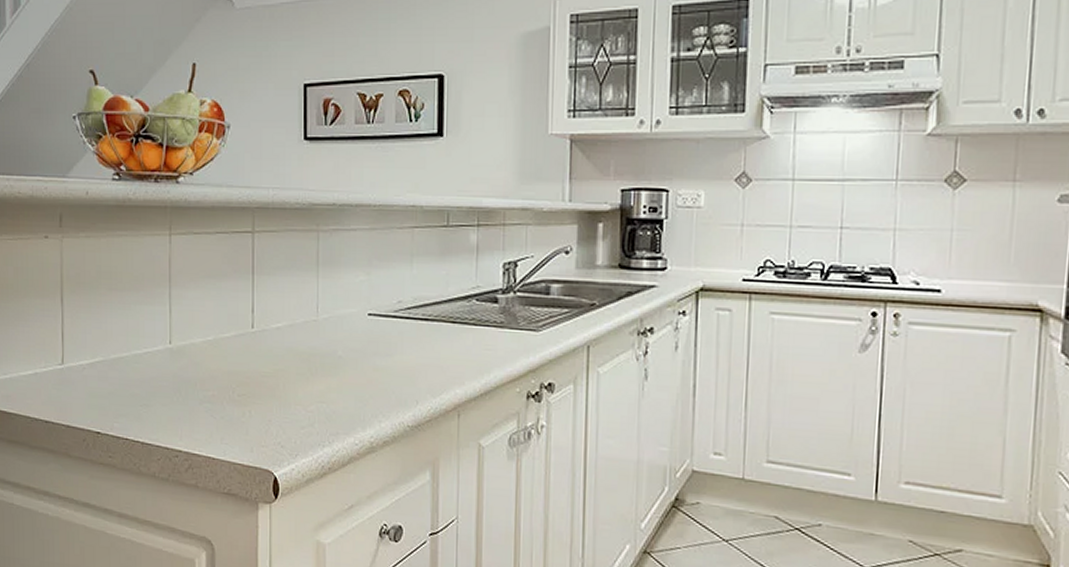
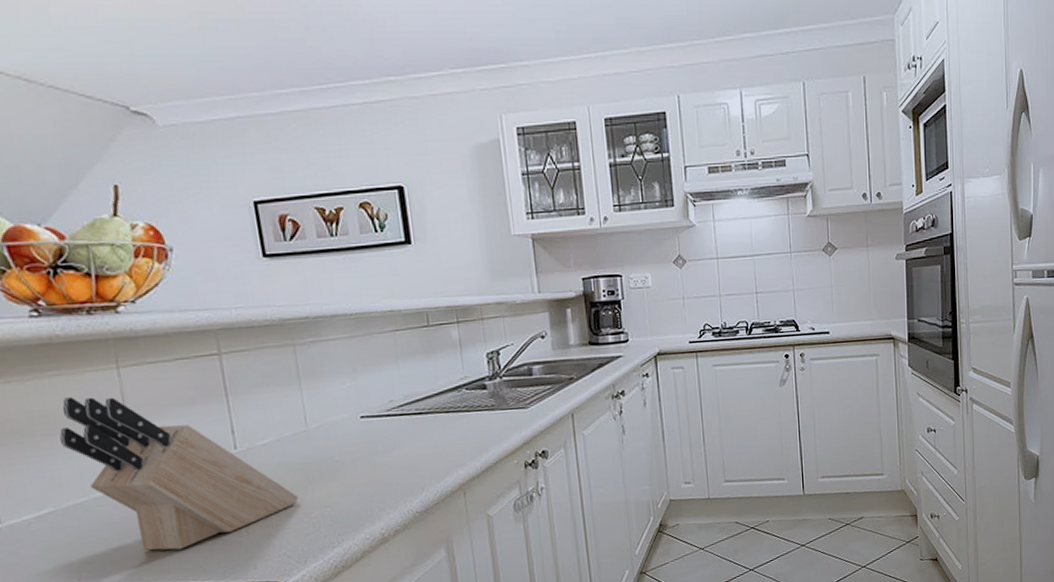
knife block: none [118,257,300,419] -> present [59,397,299,551]

